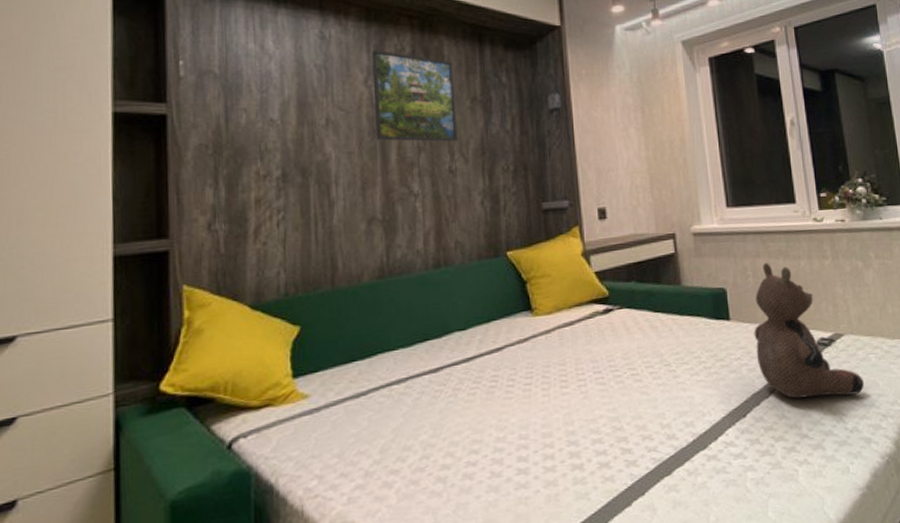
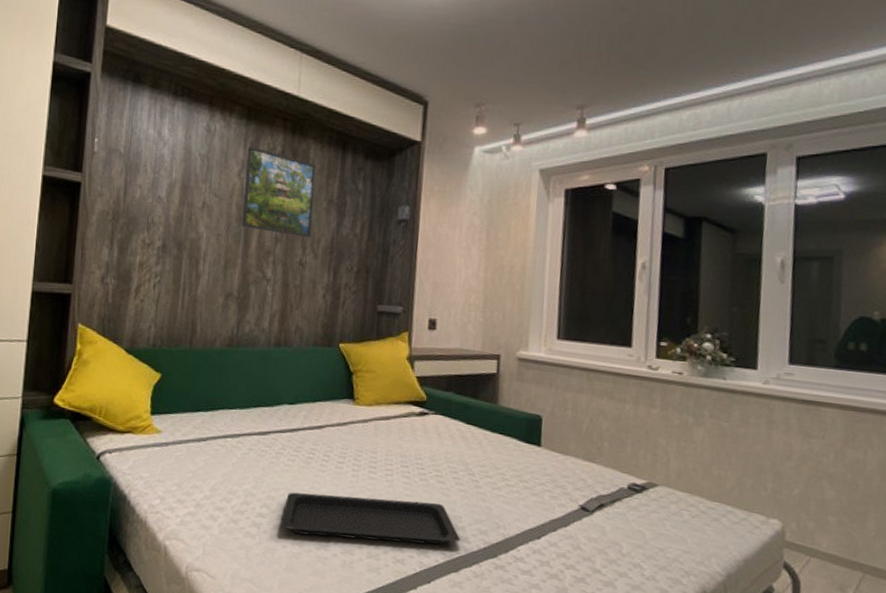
serving tray: none [469,404,669,478] -> present [280,492,461,545]
teddy bear: present [754,262,865,399] -> none [561,399,672,545]

